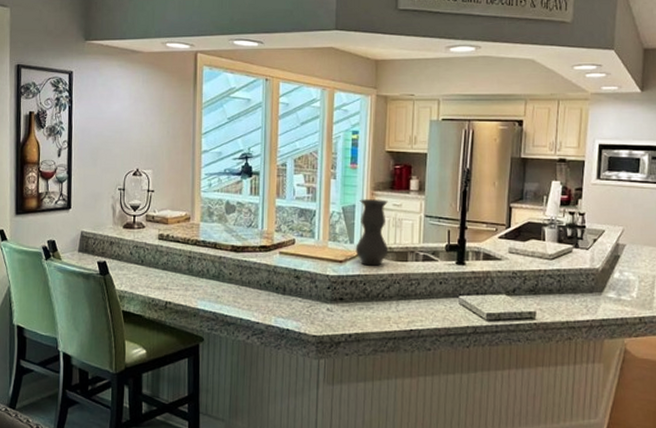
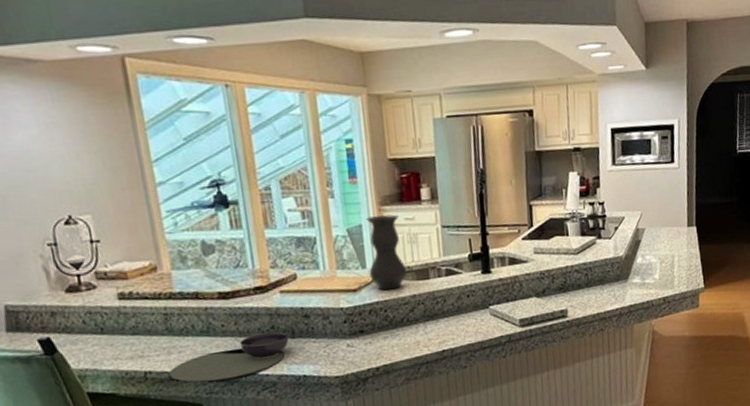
placemat: none [183,295,274,321] -> present [169,347,285,383]
bowl: none [241,285,280,309] -> present [239,331,289,359]

